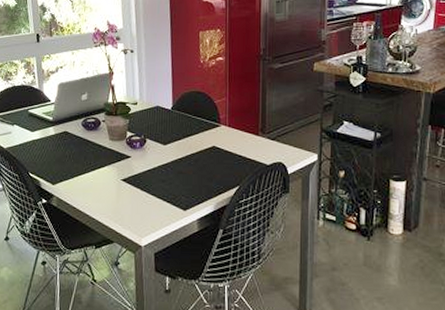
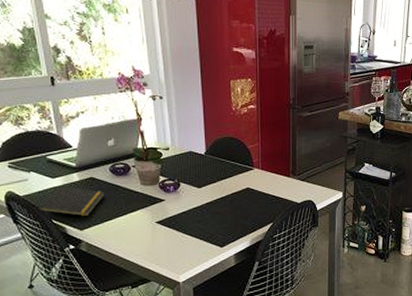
notepad: none [17,140,76,171] -> present [37,186,105,217]

